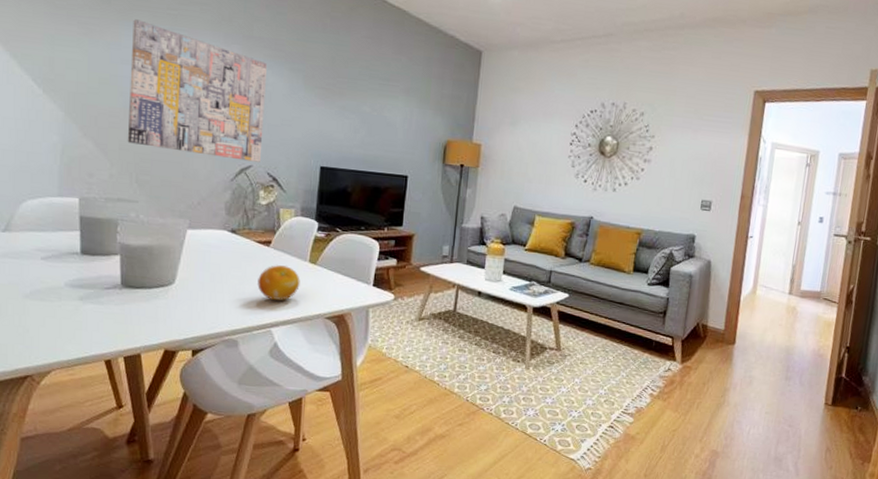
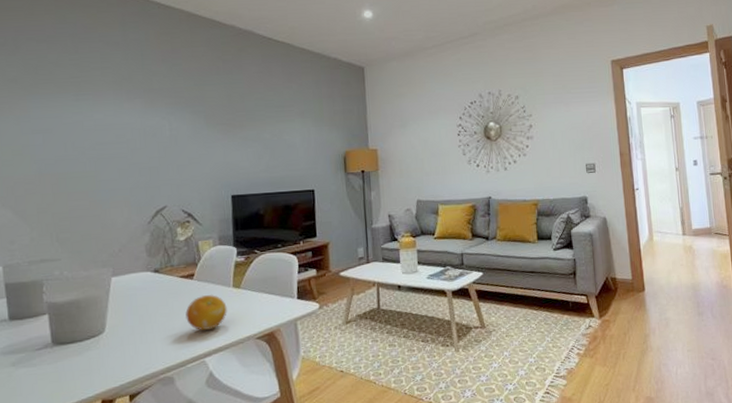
wall art: present [127,19,267,162] -> none [39,92,174,206]

